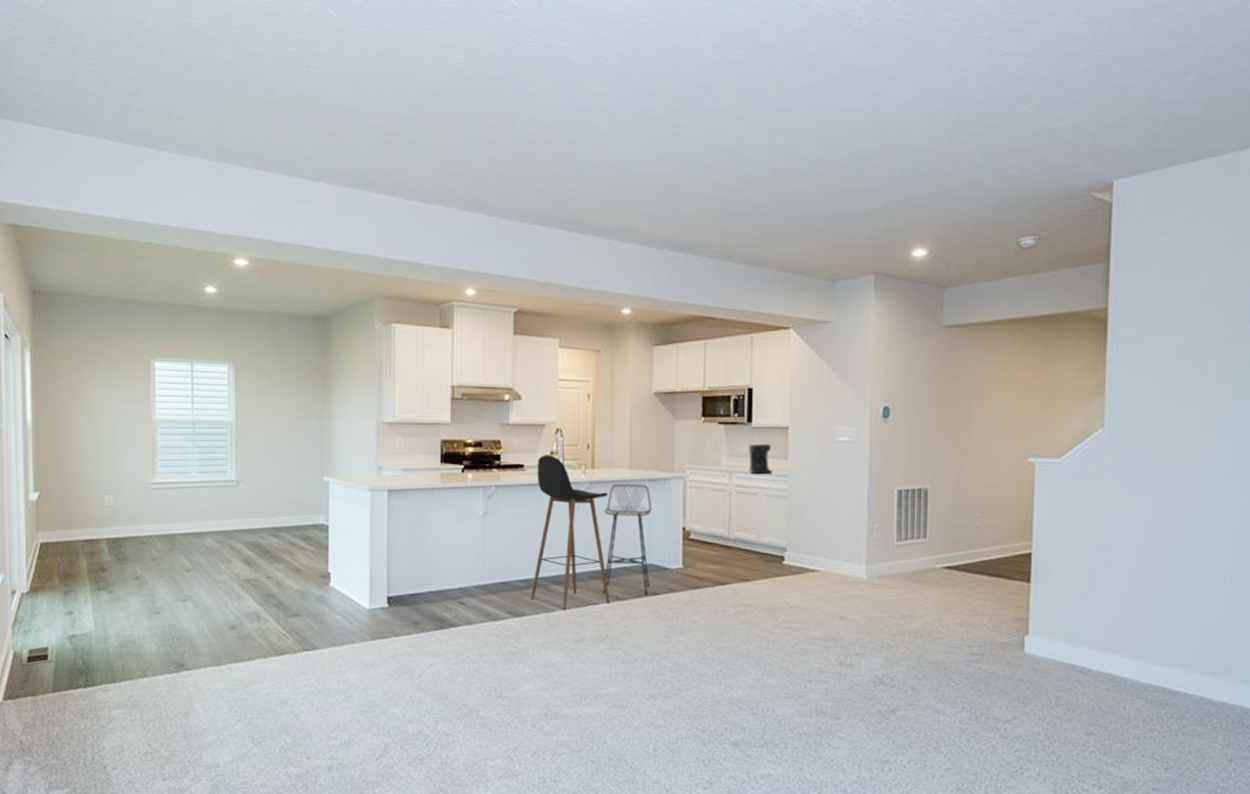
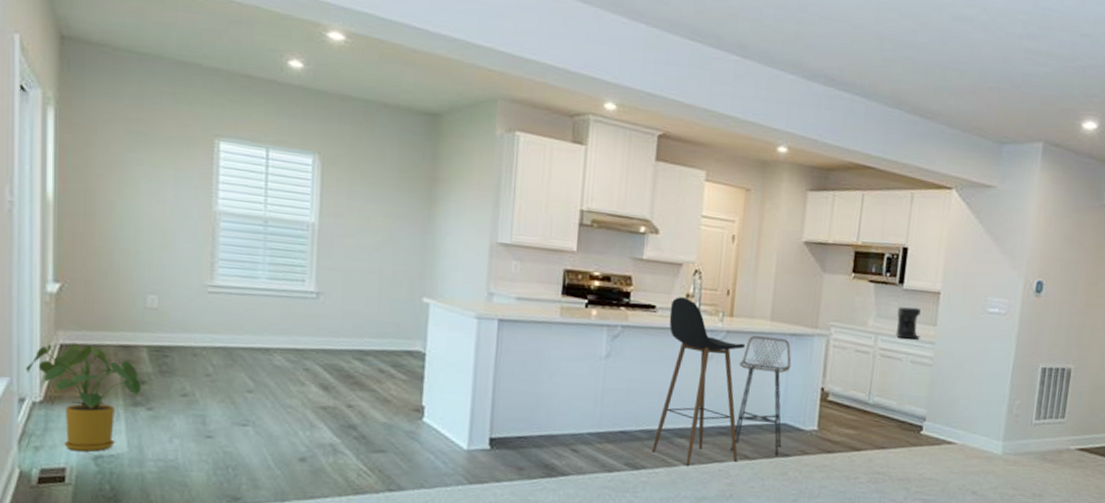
house plant: none [15,541,103,632] -> present [25,343,142,452]

